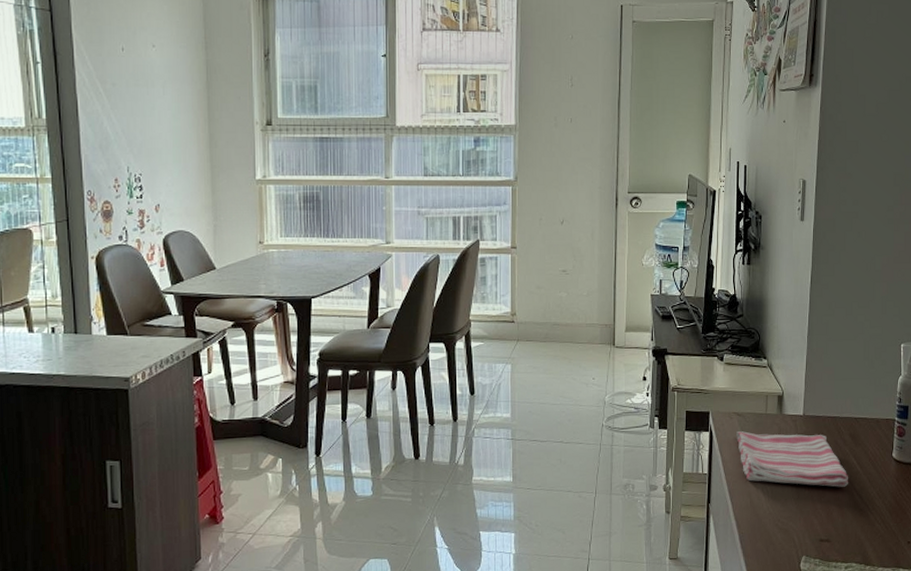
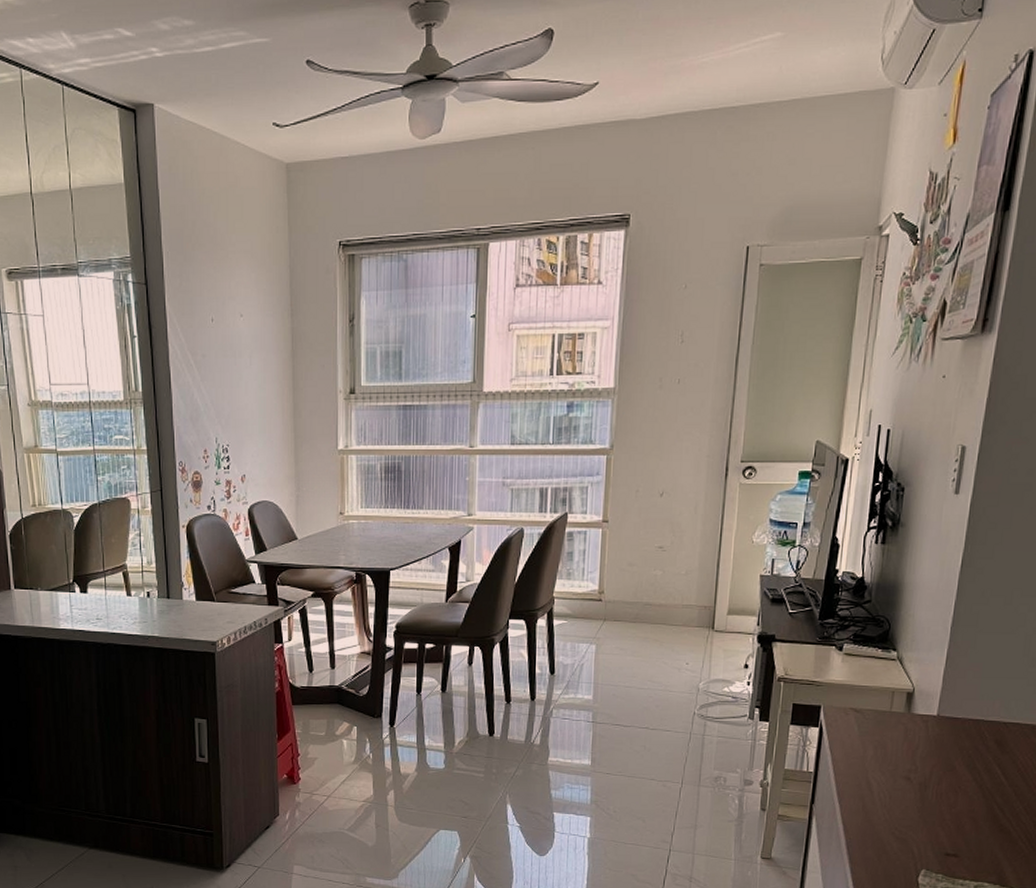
dish towel: present [736,431,848,487] -> none [851,729,989,798]

